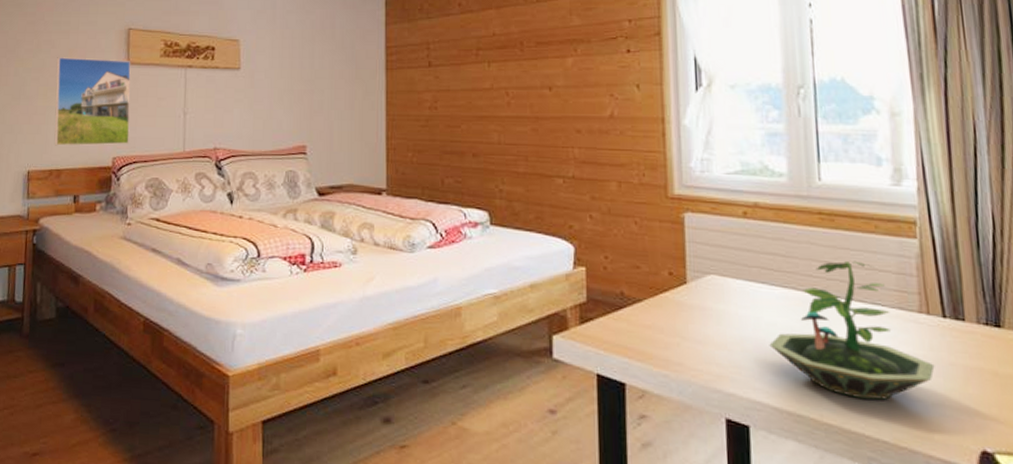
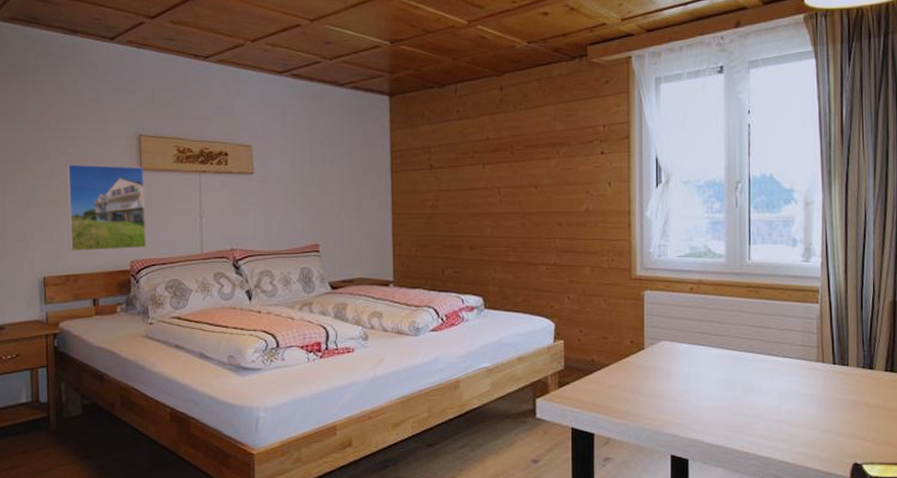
terrarium: present [769,260,935,400] -> none [706,323,825,432]

